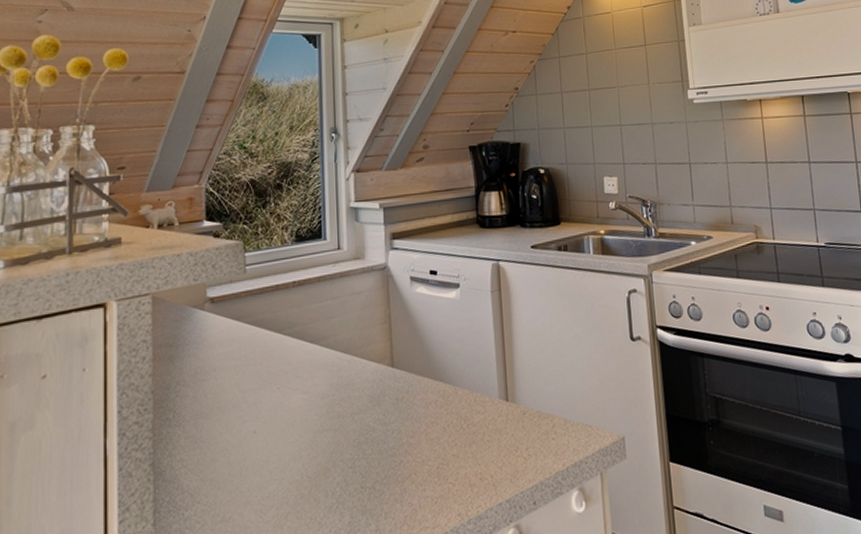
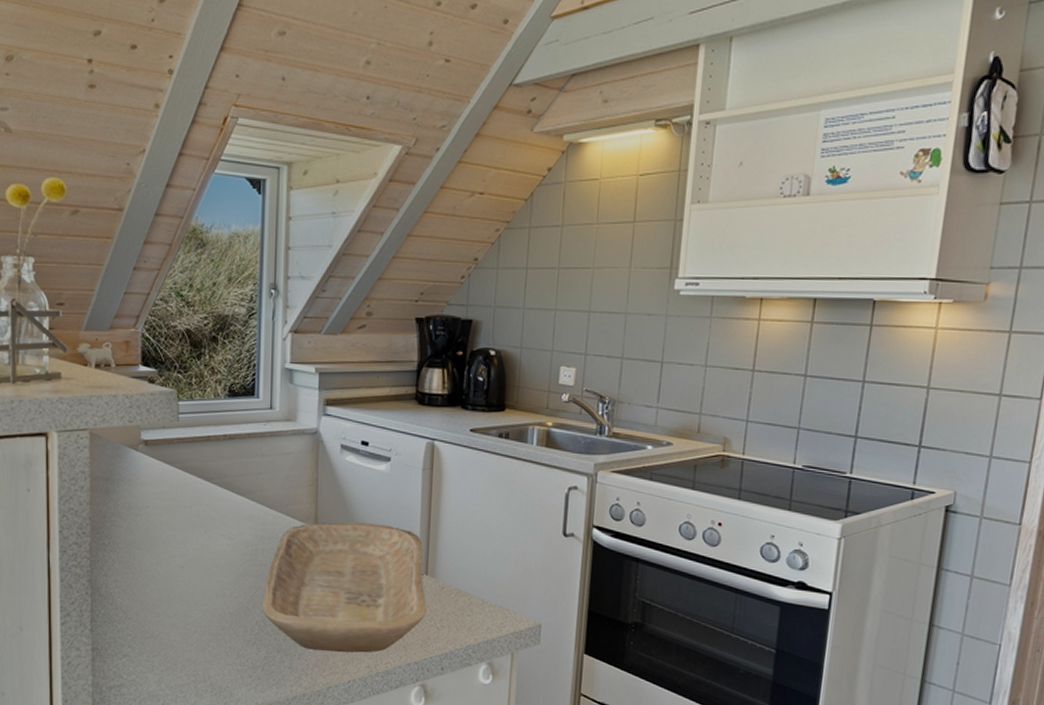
tray: none [342,353,512,506] -> present [262,521,427,653]

